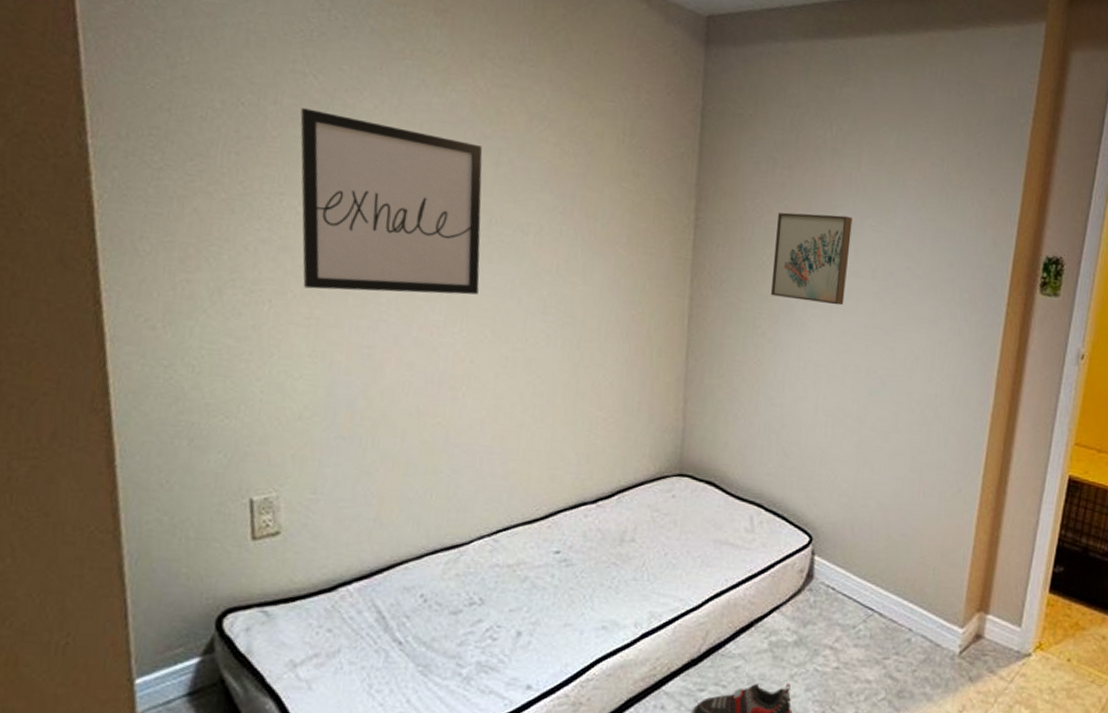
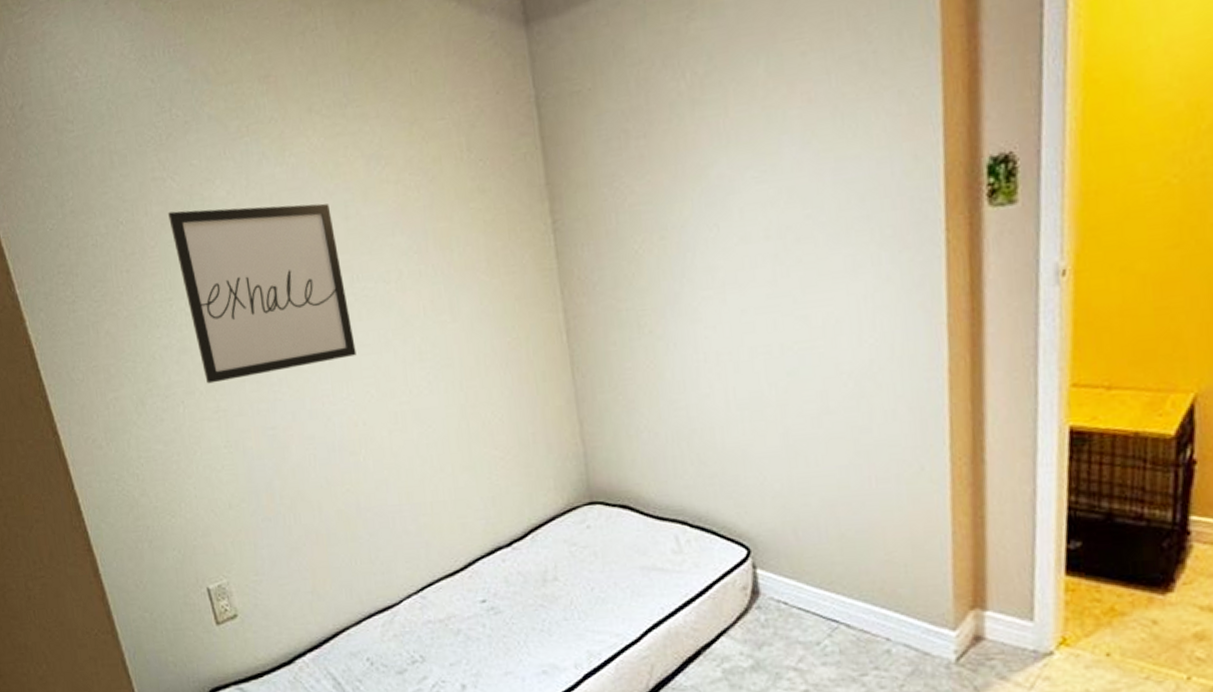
wall art: present [770,212,853,306] -> none [642,173,738,288]

